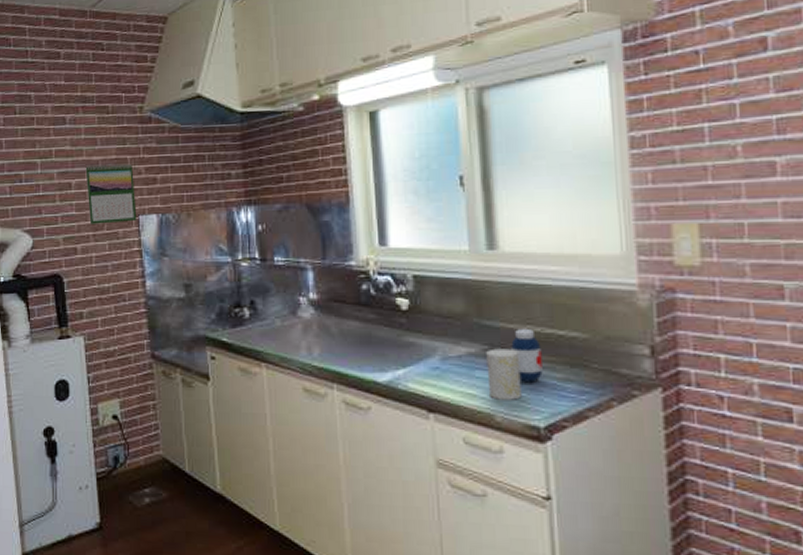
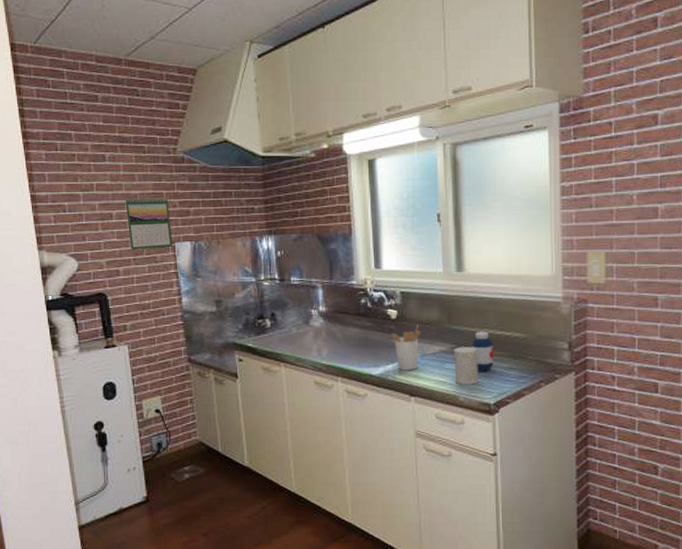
utensil holder: none [401,318,441,378] -> present [391,325,421,370]

